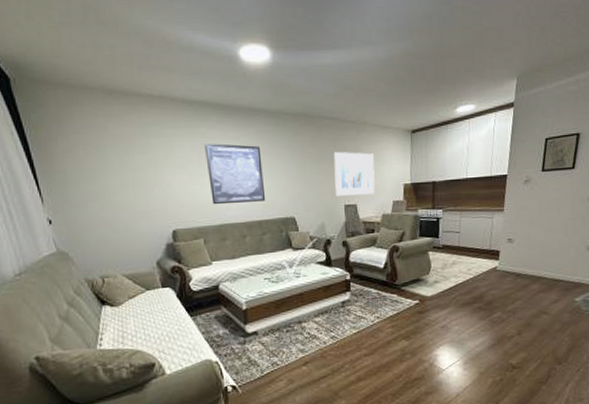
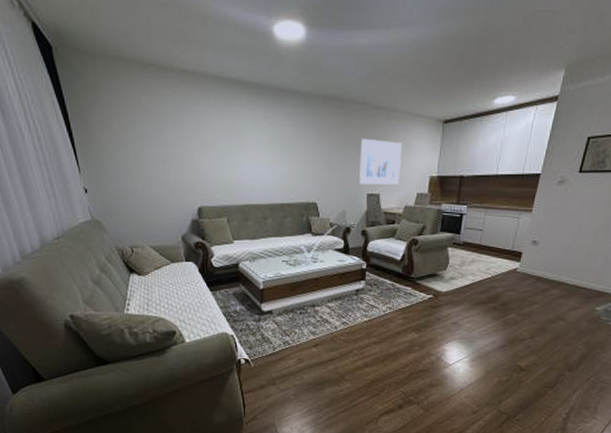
wall art: present [204,143,266,205] -> none [233,122,290,185]

